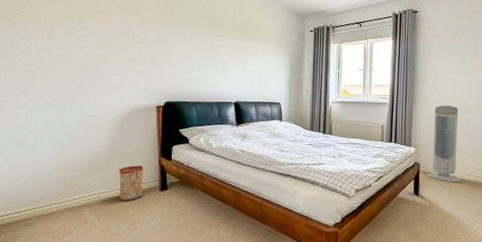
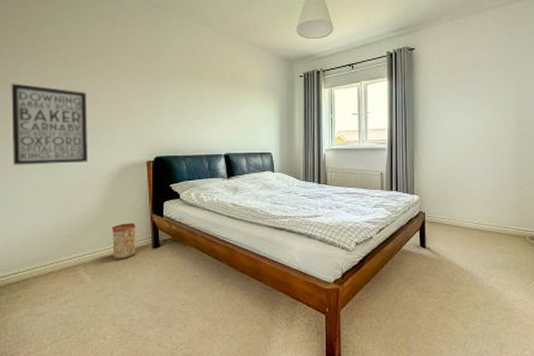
wall art: none [15,20,97,105] -> present [11,83,89,165]
air purifier: present [427,105,461,183] -> none [434,147,472,232]

